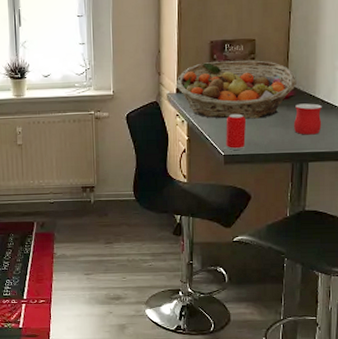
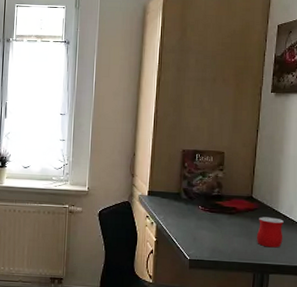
fruit basket: present [176,60,298,119] -> none [147,168,262,228]
beverage can: present [226,113,246,150] -> none [192,220,211,255]

